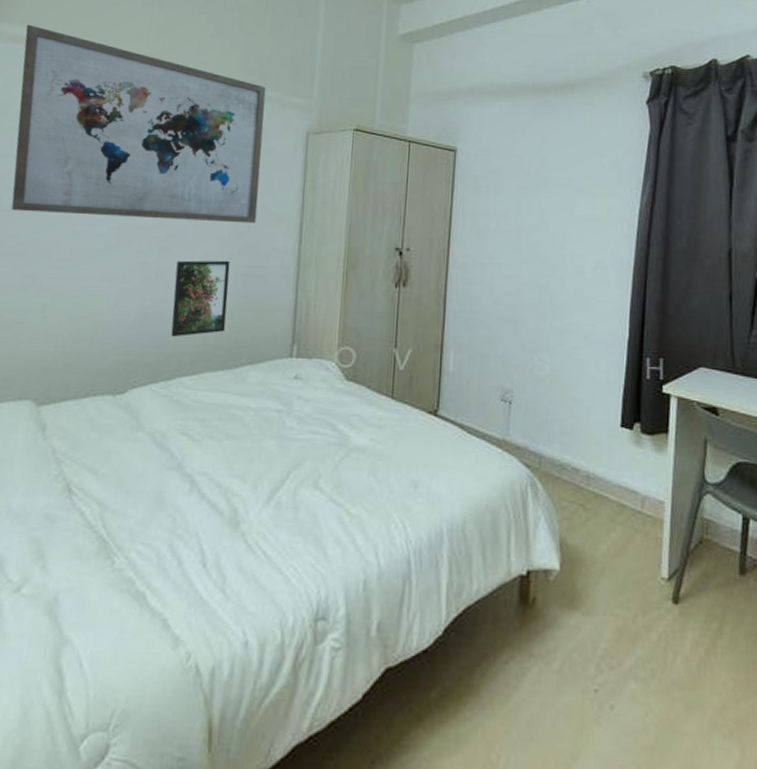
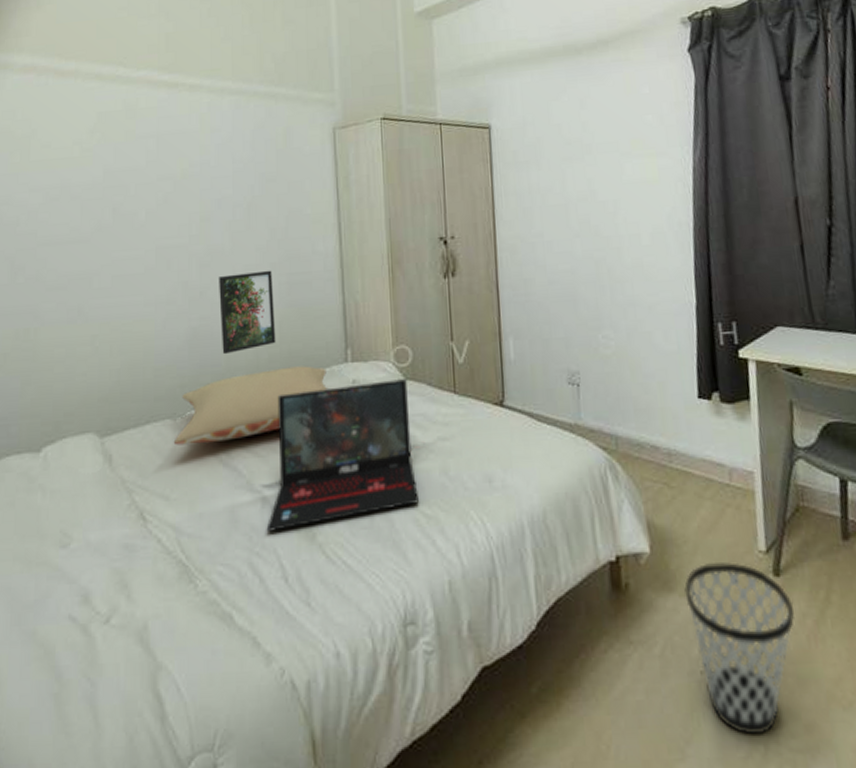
wall art: present [11,24,267,224] -> none [36,52,293,245]
pillow: none [110,356,271,422] -> present [173,366,328,445]
laptop: none [191,378,348,515] -> present [266,378,419,532]
wastebasket: none [588,586,689,756] -> present [684,562,795,735]

